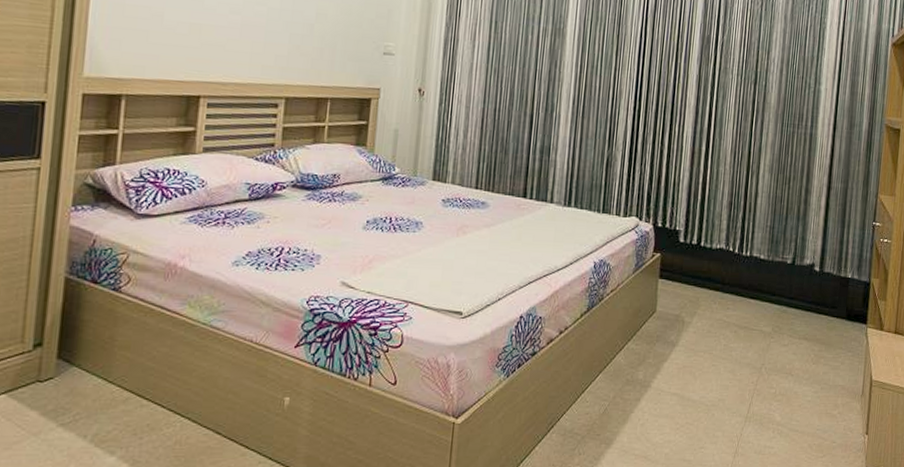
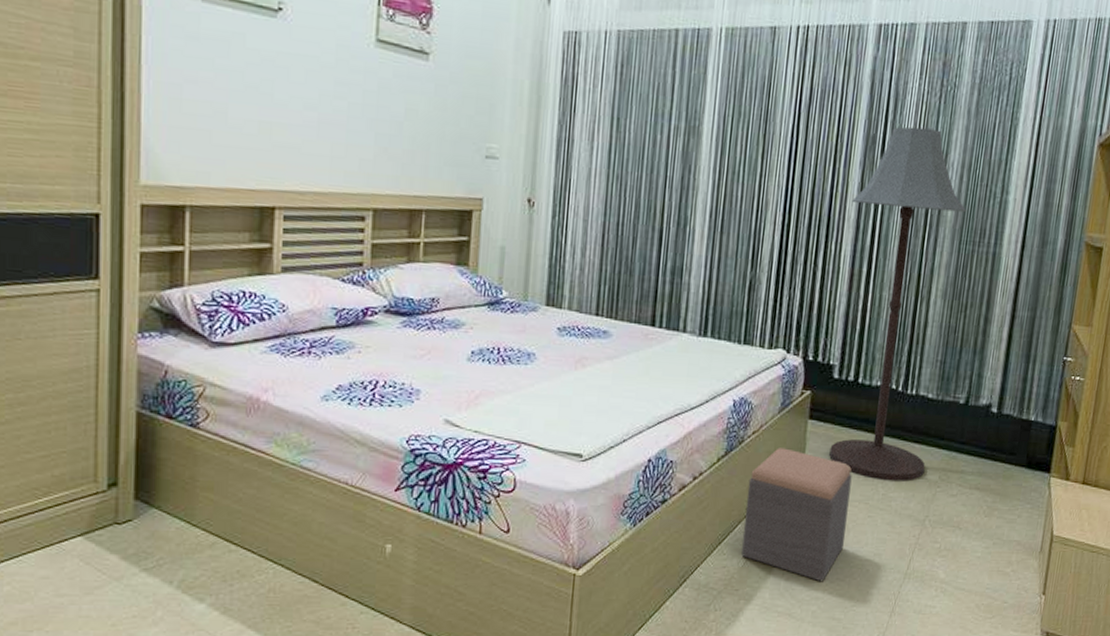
footstool: none [602,304,698,426] -> present [741,448,852,582]
floor lamp: none [677,29,787,333] -> present [829,126,967,482]

